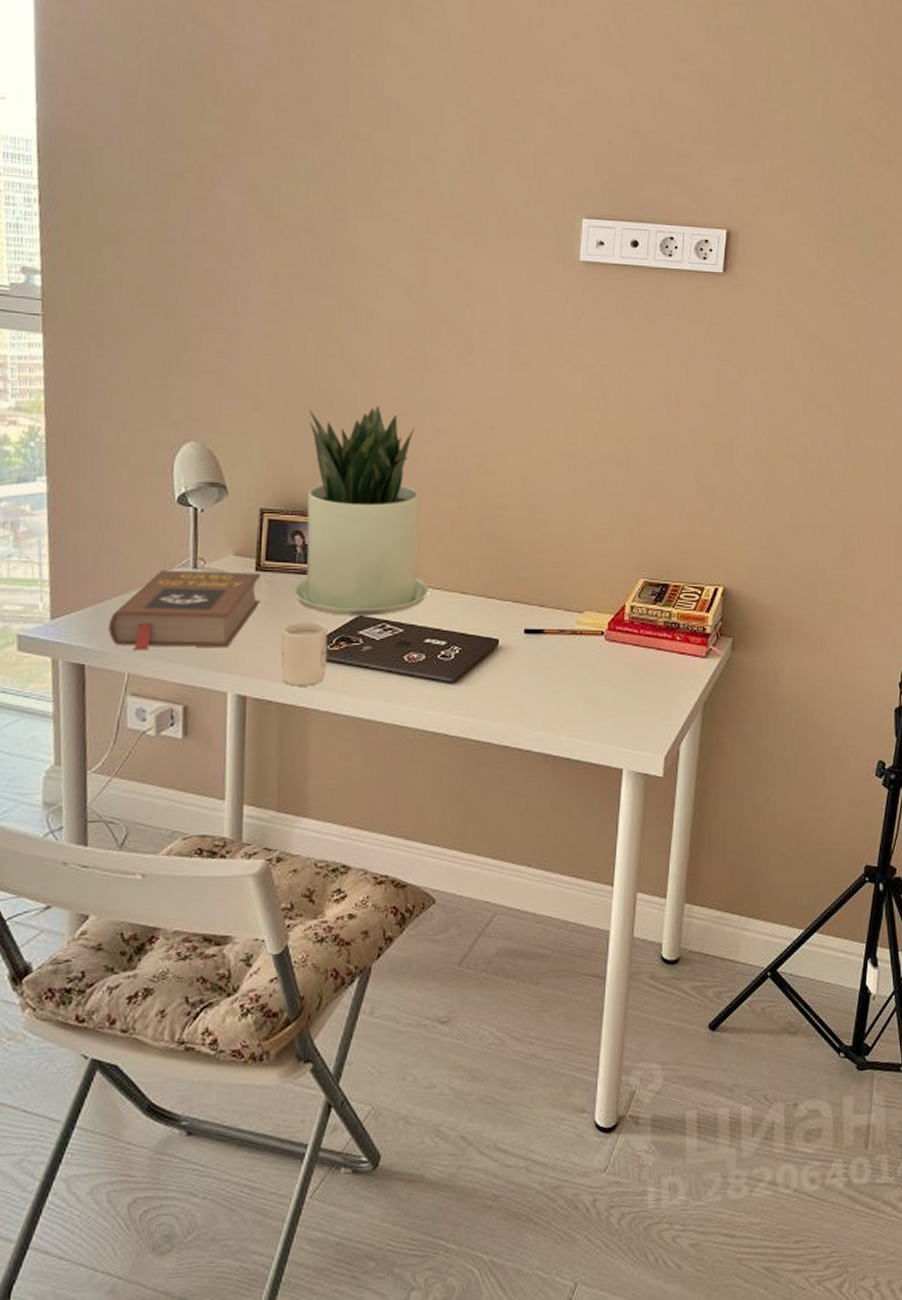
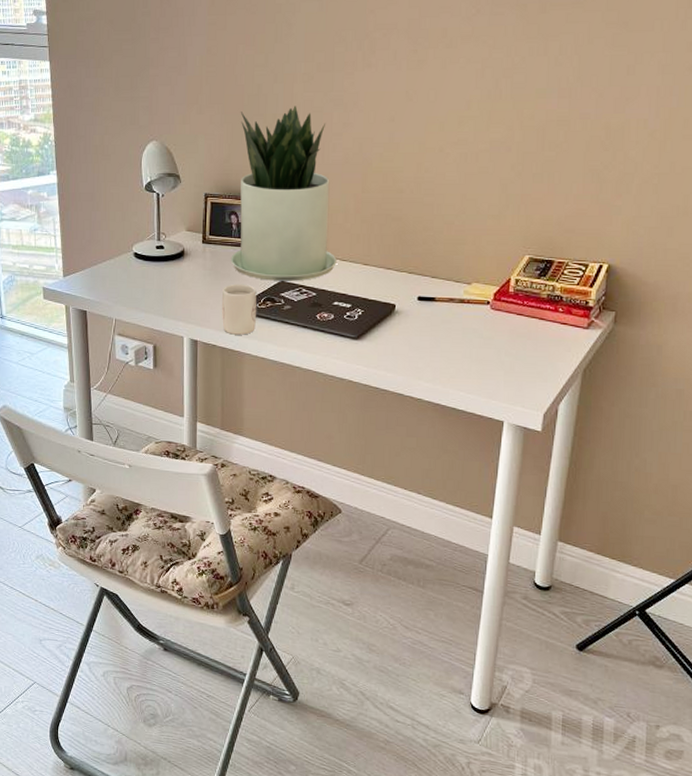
book: present [108,570,261,651] -> none [101,242,206,303]

